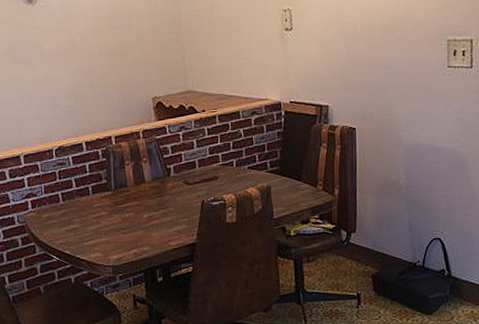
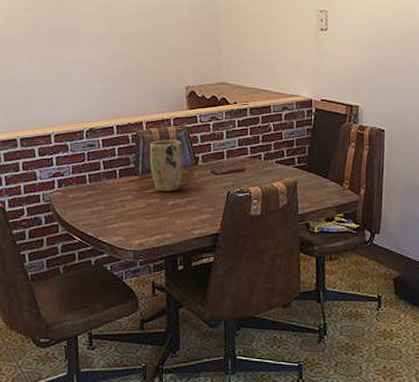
plant pot: none [120,152,156,205] -> present [149,140,183,192]

